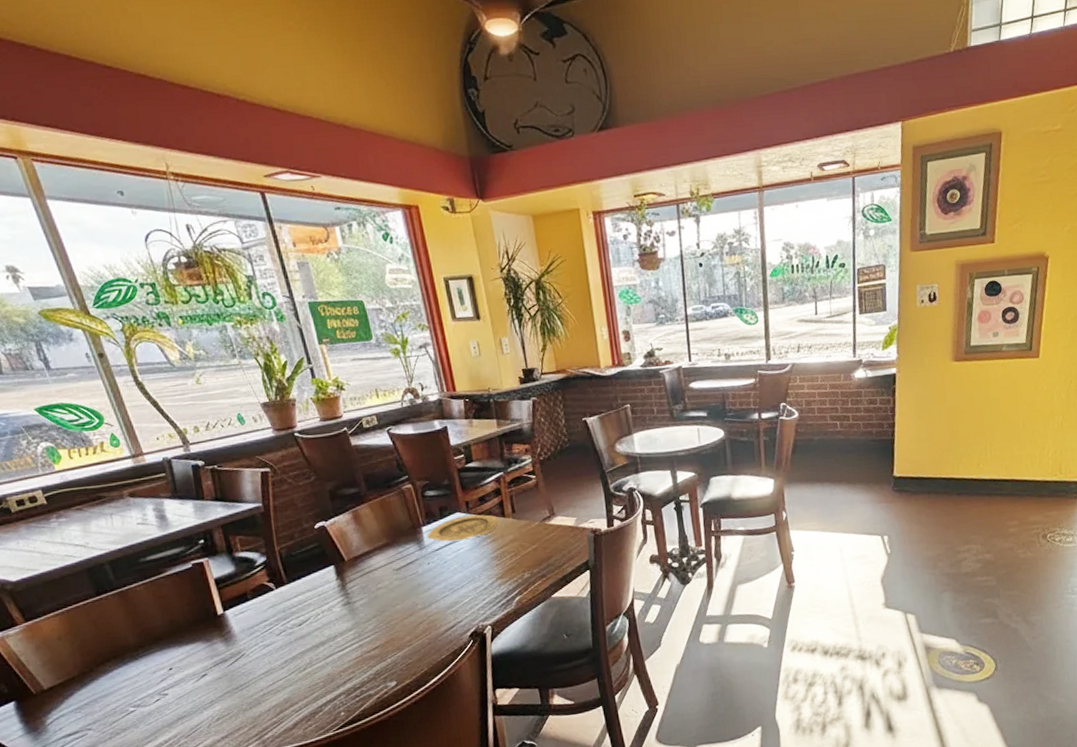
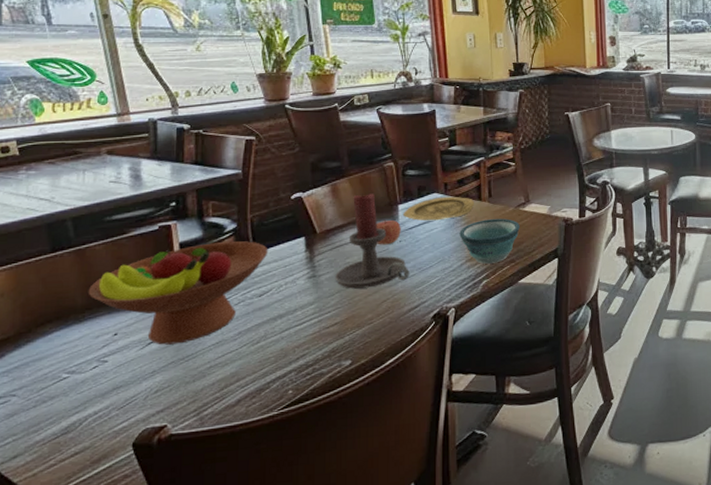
fruit bowl: none [137,573,301,677] -> present [88,241,268,345]
candle holder: none [369,517,442,613] -> present [335,193,409,289]
apple: none [402,543,428,569] -> present [376,220,401,245]
bowl: none [486,533,548,581] -> present [459,218,520,264]

